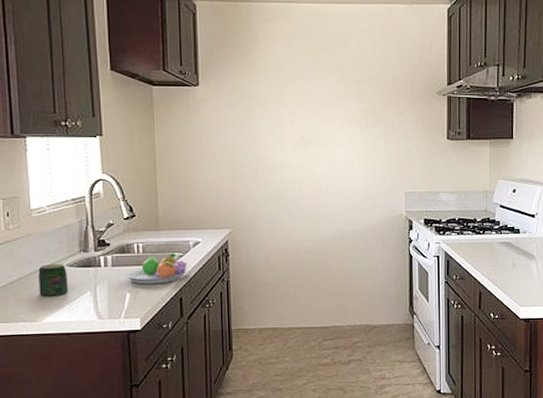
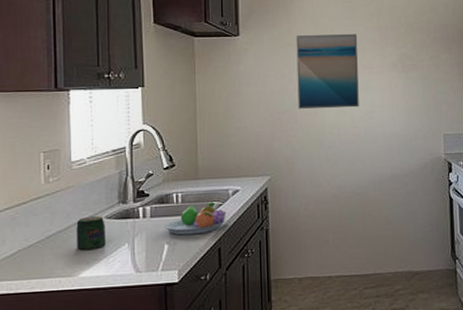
wall art: none [257,86,321,163] -> present [296,34,359,109]

